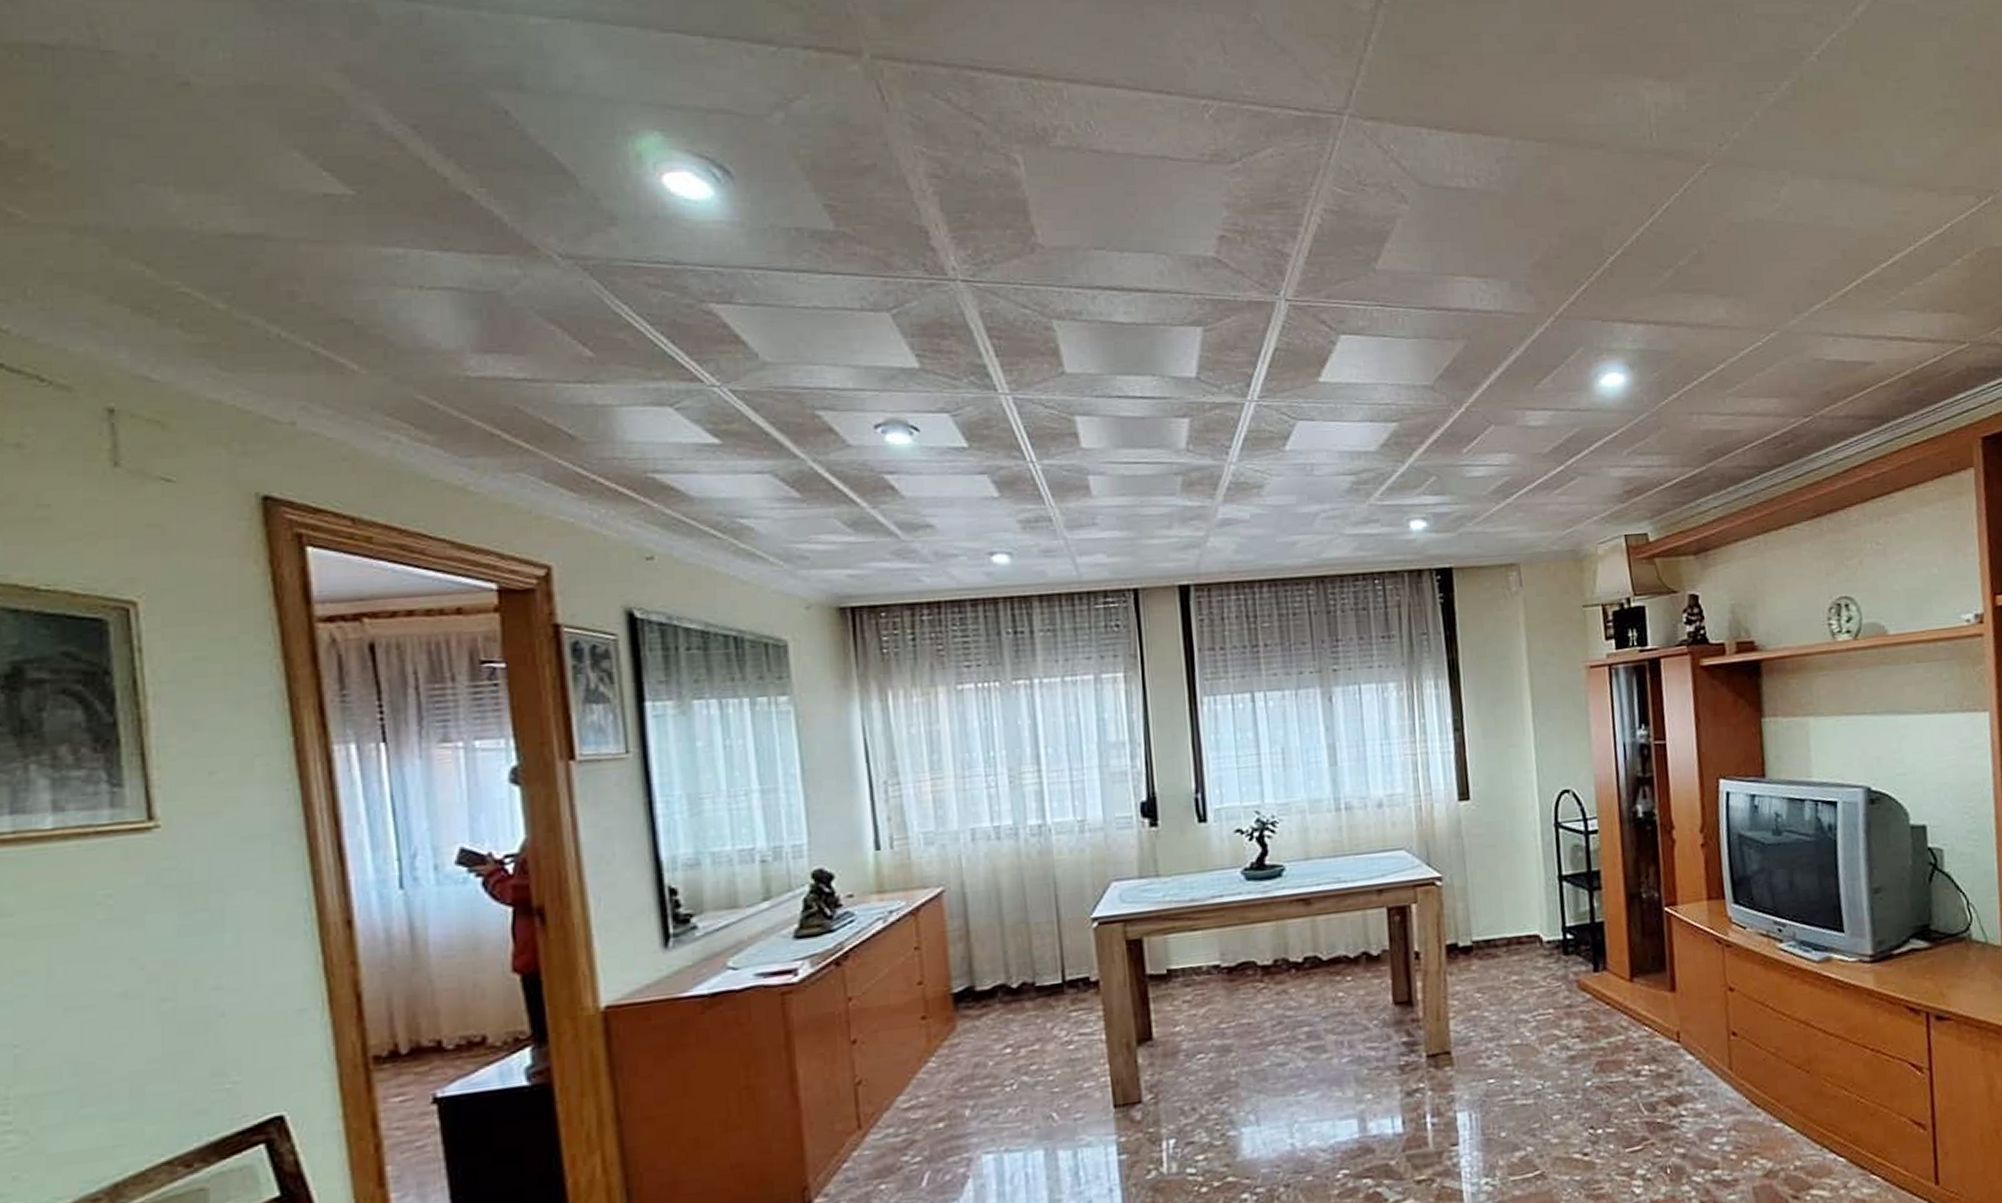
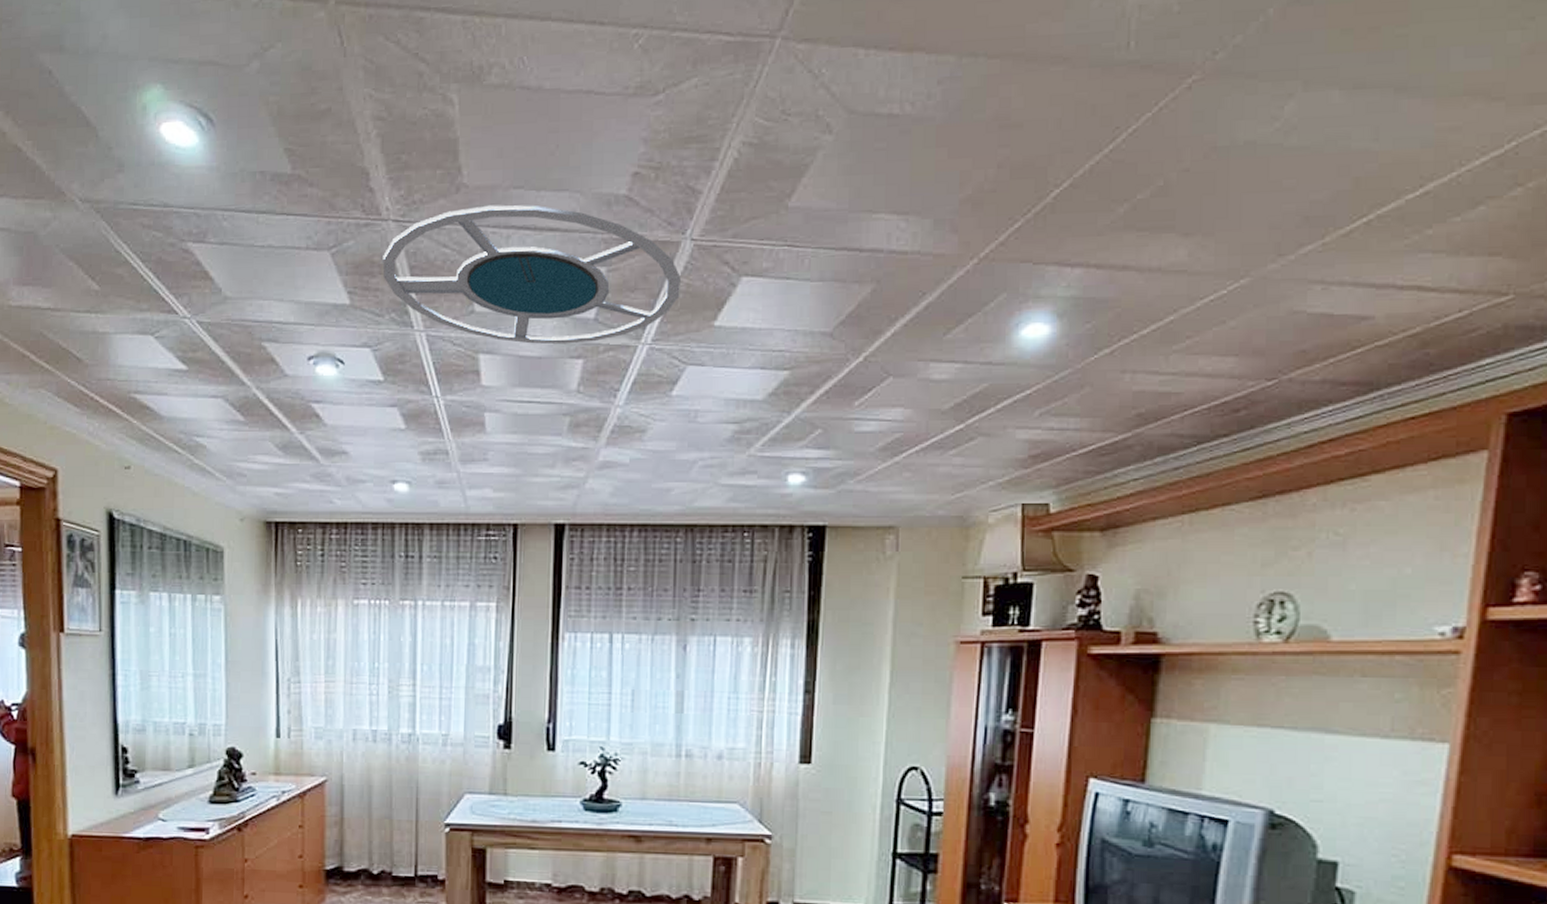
ceiling lamp: none [954,265,1281,404] -> present [382,205,681,345]

